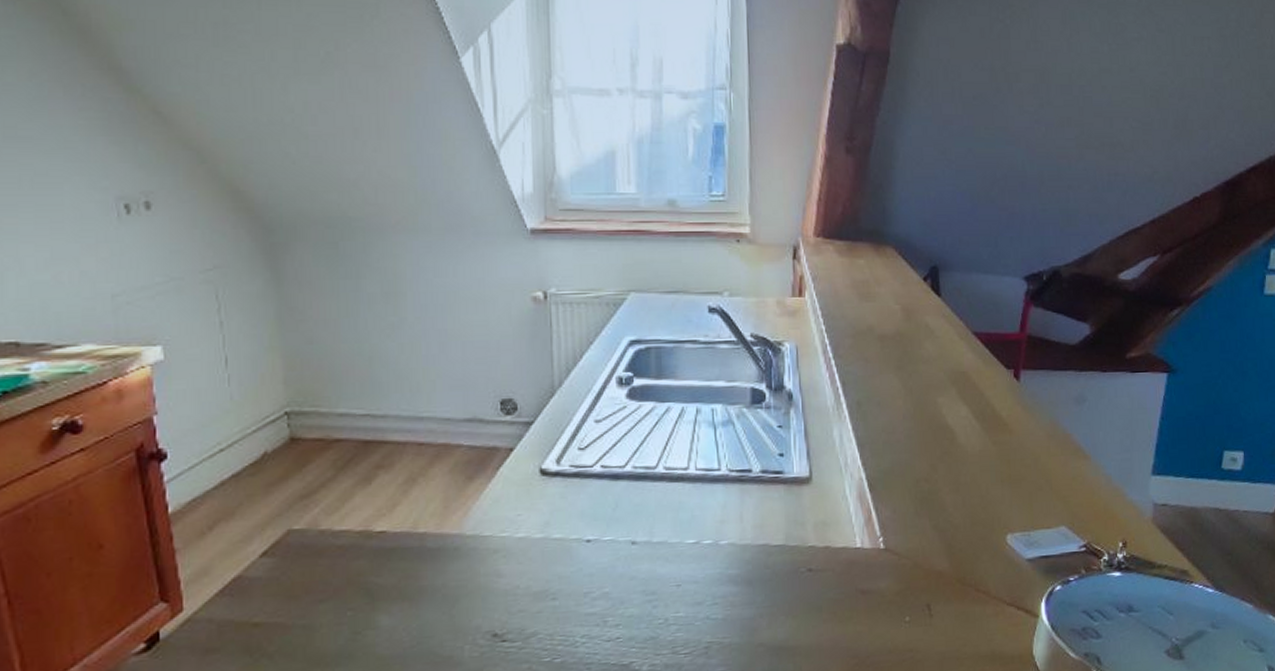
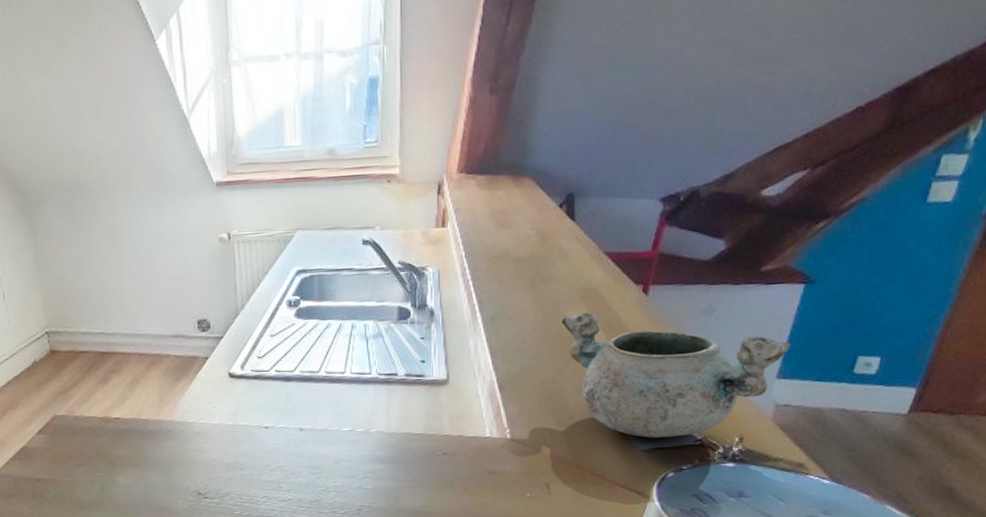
decorative bowl: none [933,398,1162,545] -> present [562,312,791,438]

